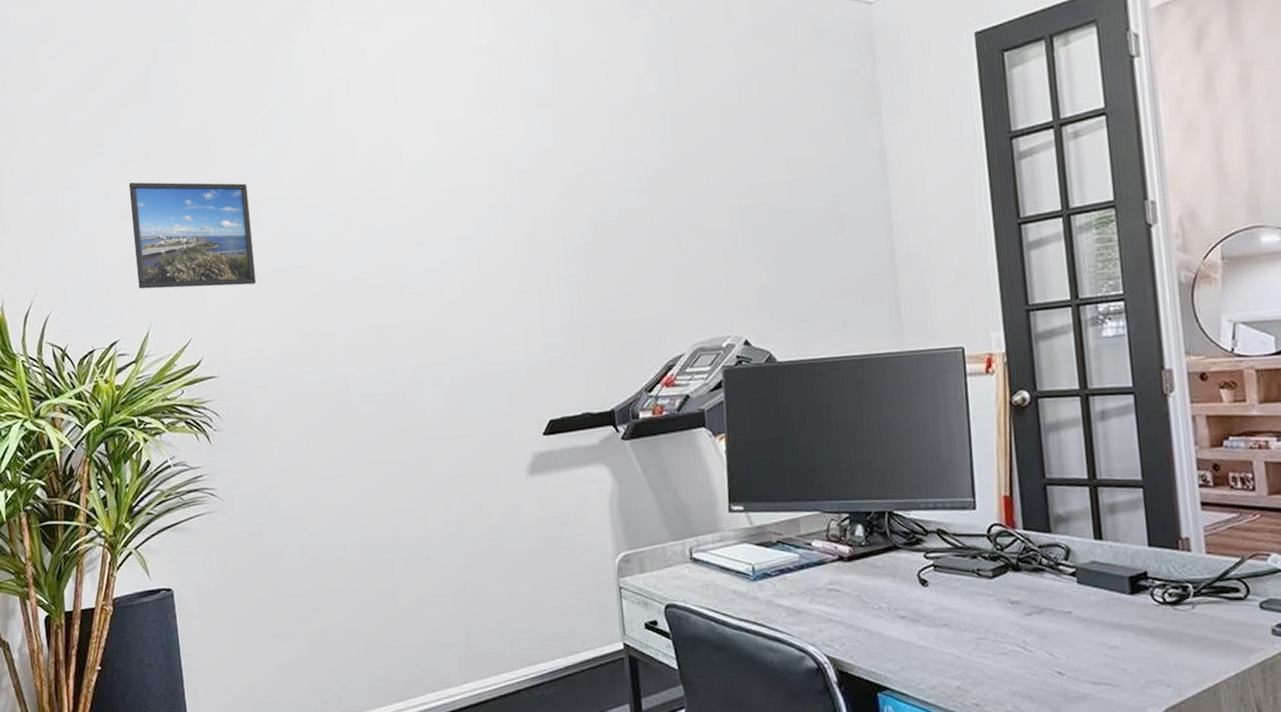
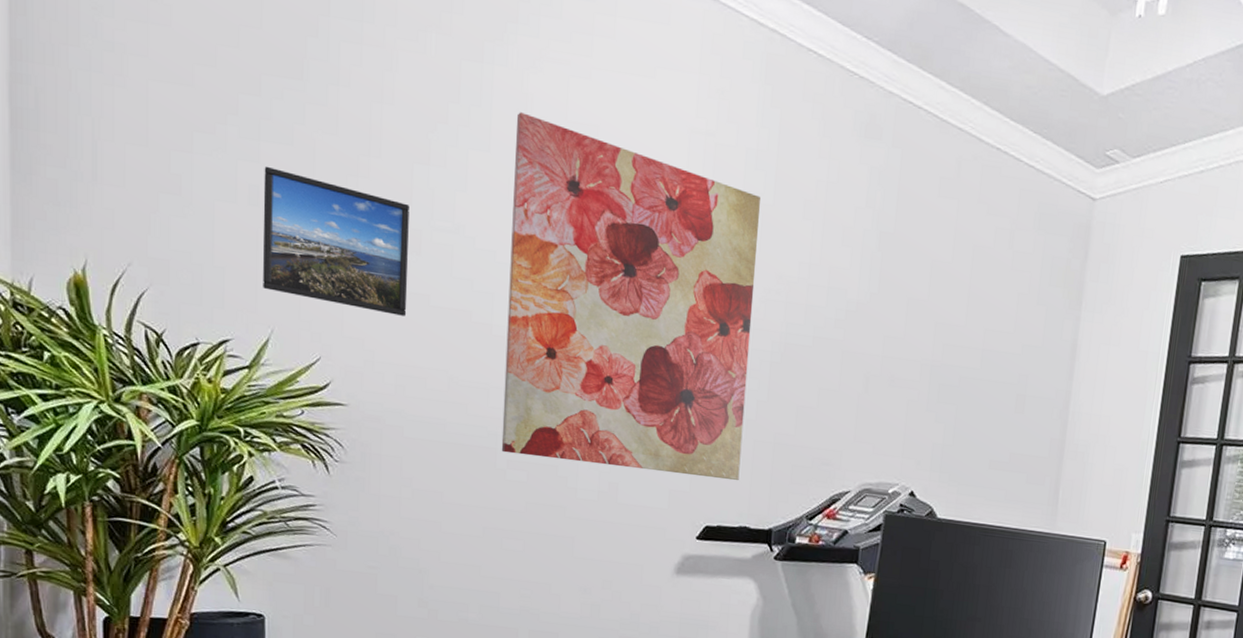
wall art: none [323,76,574,390] -> present [501,112,760,481]

